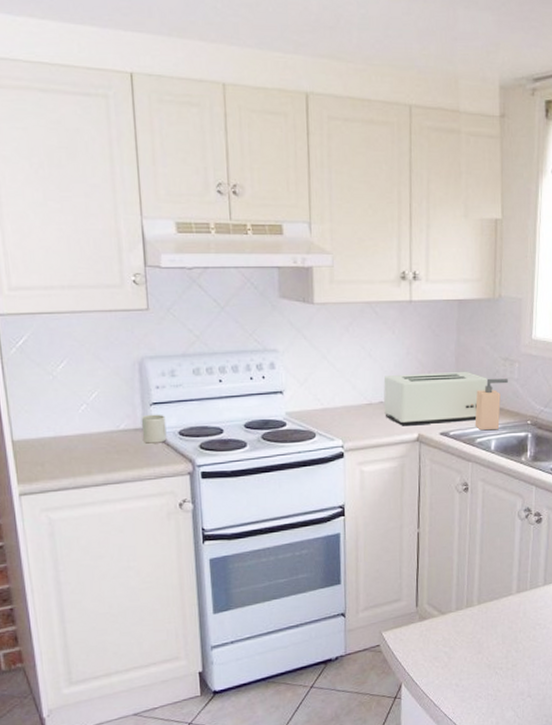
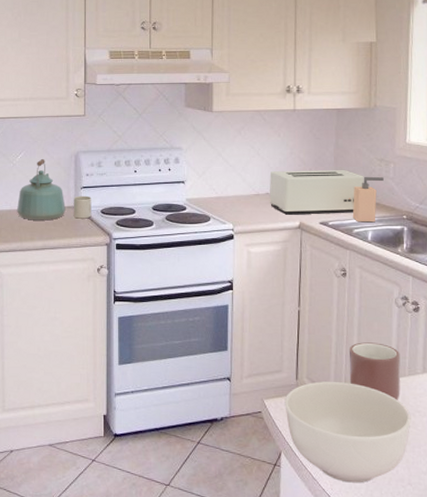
kettle: none [64,367,132,449] -> present [17,158,66,221]
bowl: none [404,603,532,704] -> present [284,381,411,483]
mug: none [470,559,523,616] -> present [348,342,401,400]

